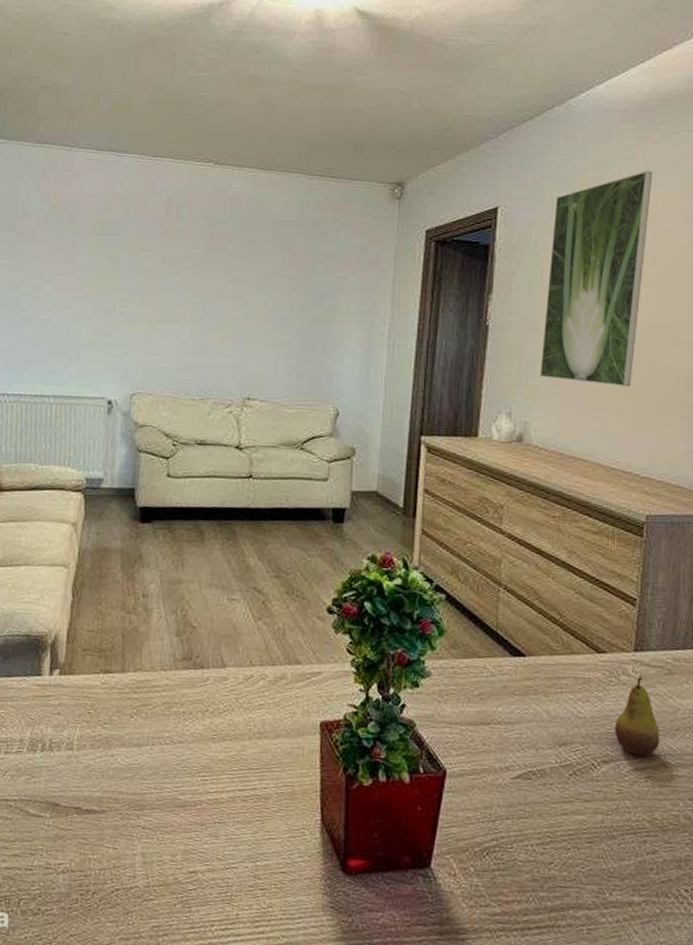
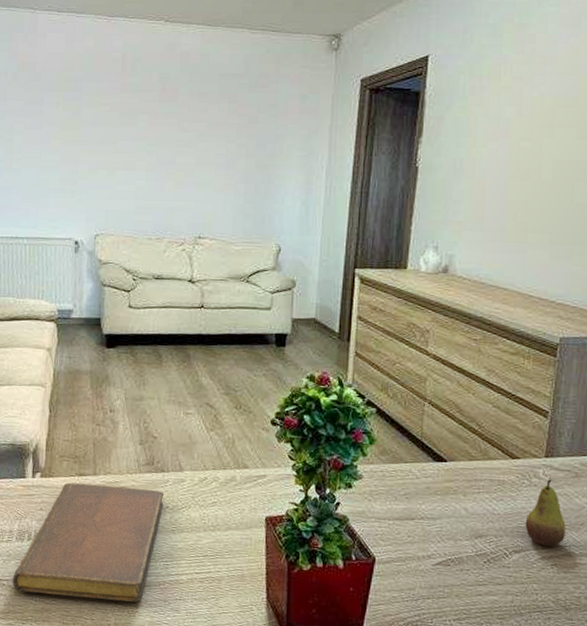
notebook: none [21,681,203,827] -> present [12,482,164,602]
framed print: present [540,171,653,388] -> none [465,16,577,222]

